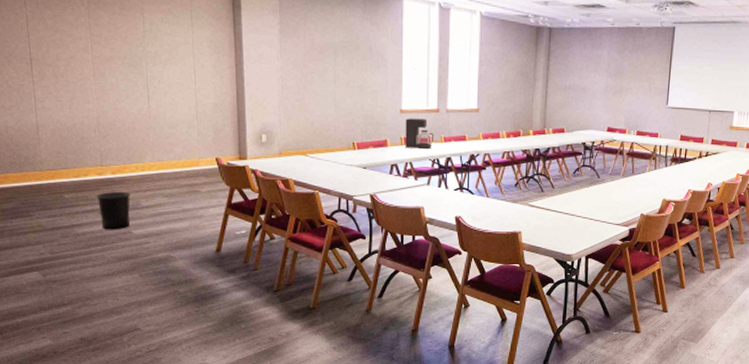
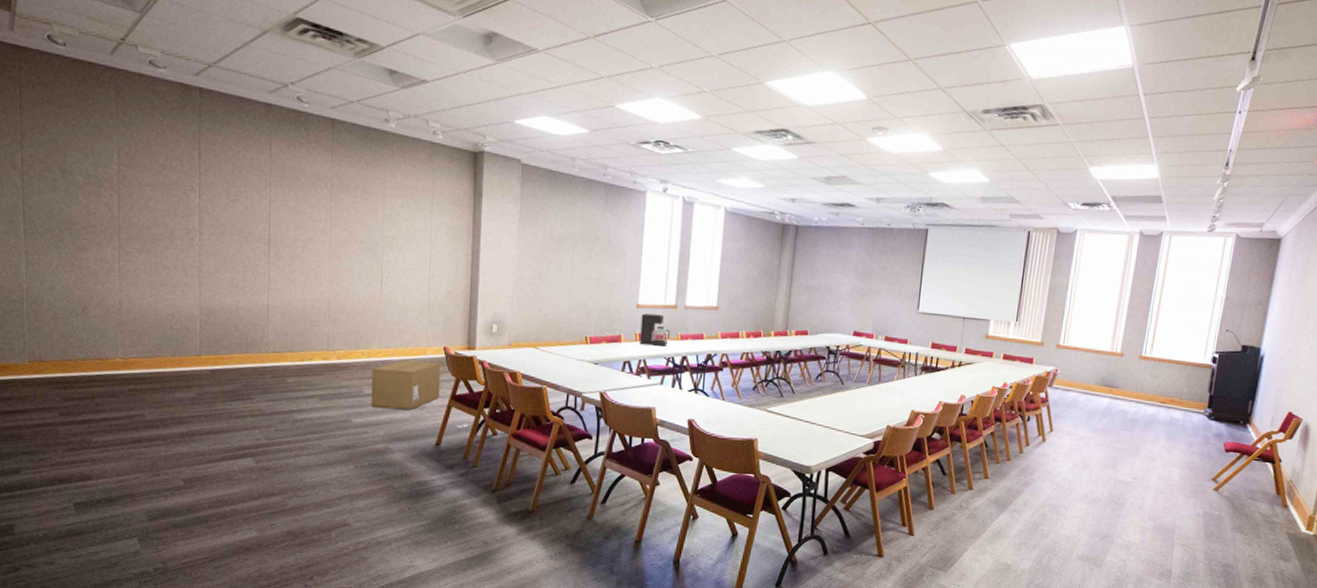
waste bin: present [96,191,131,230] -> none [319,377,353,418]
box: none [146,173,217,220] -> present [370,360,441,410]

